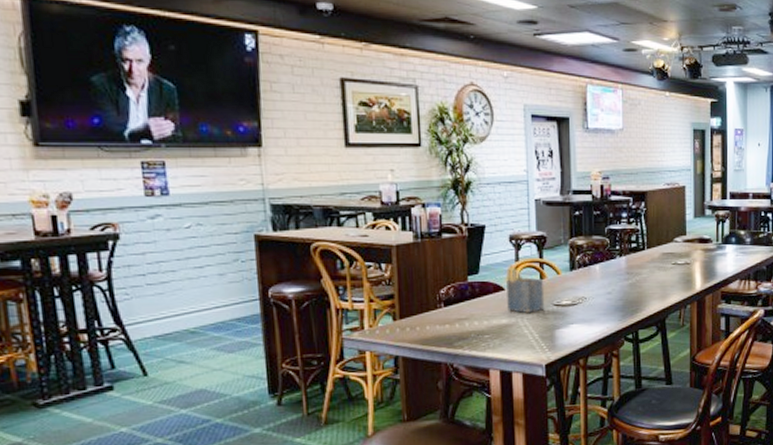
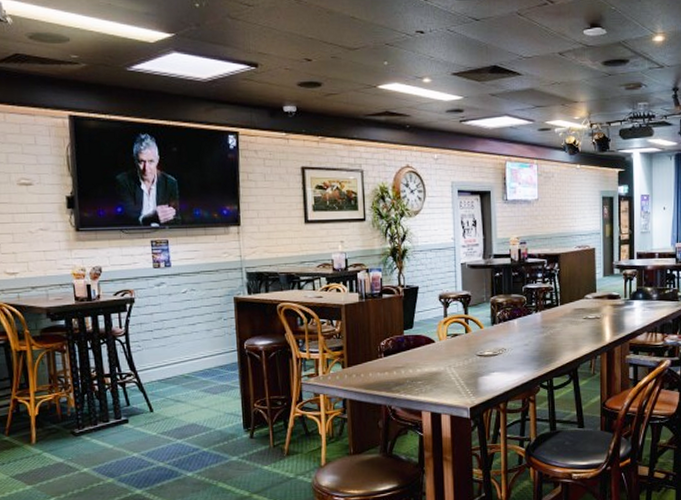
napkin holder: present [506,268,545,313] -> none [436,323,470,362]

